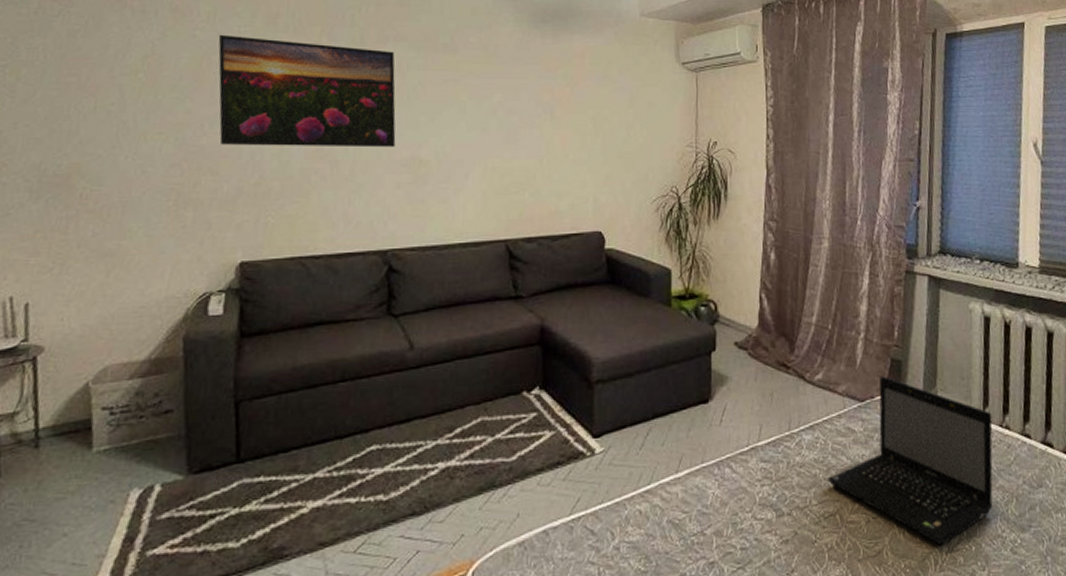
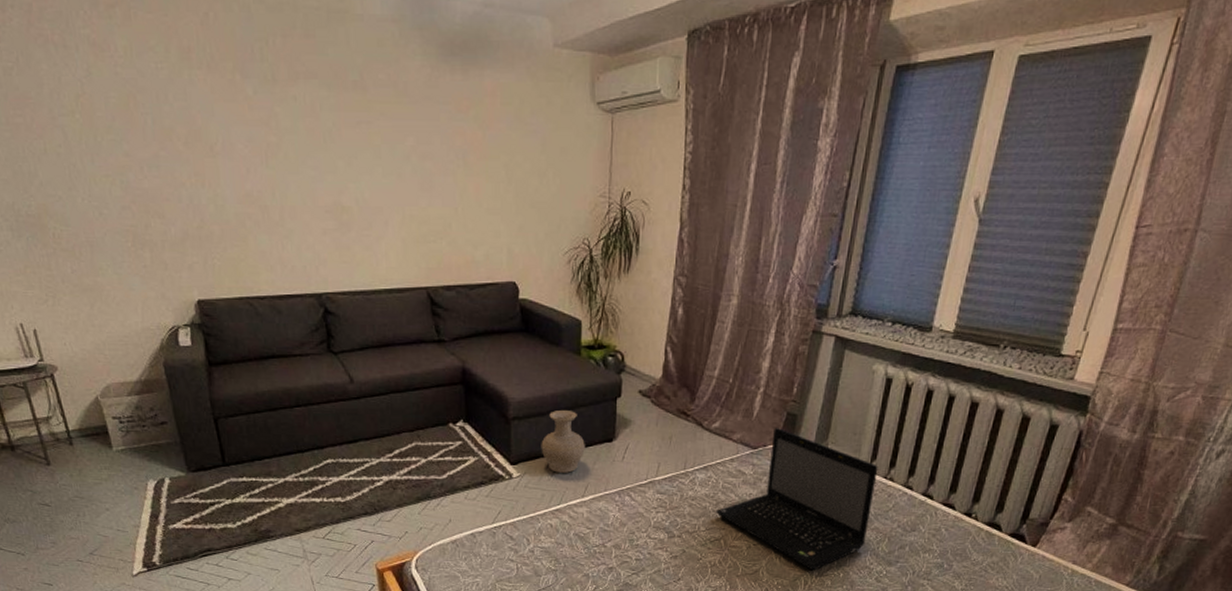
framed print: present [218,34,396,148] -> none [138,71,318,193]
vase: none [628,368,678,444] -> present [541,409,585,473]

